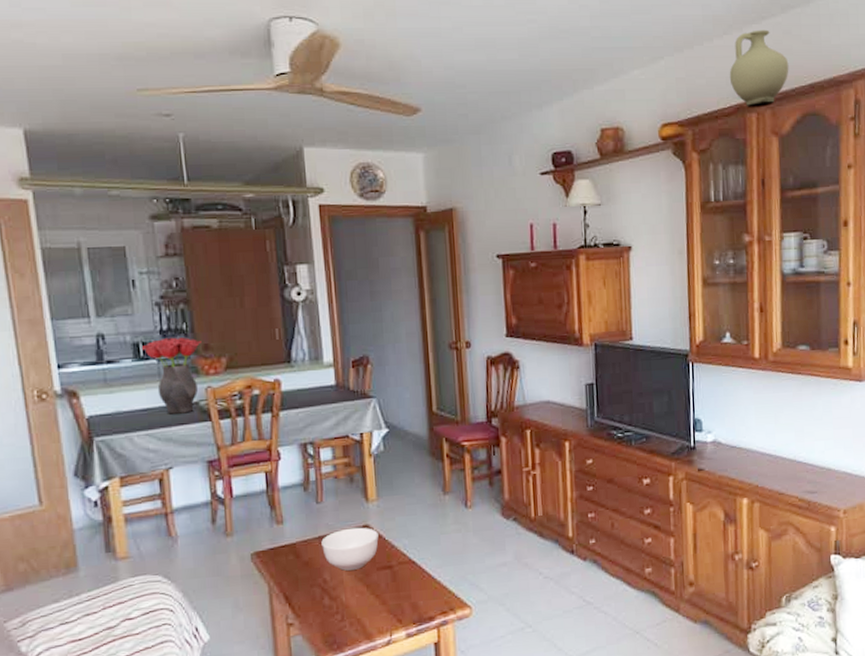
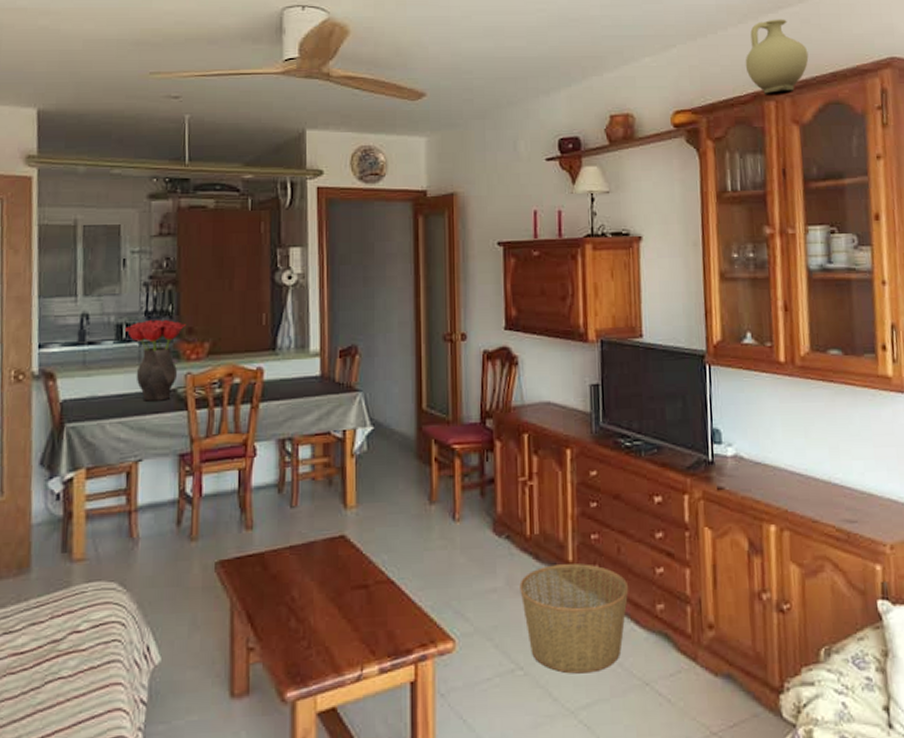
bowl: present [321,527,379,571] -> none [292,537,355,588]
basket: none [526,538,622,628] -> present [519,563,629,674]

